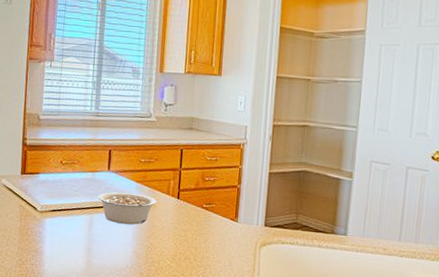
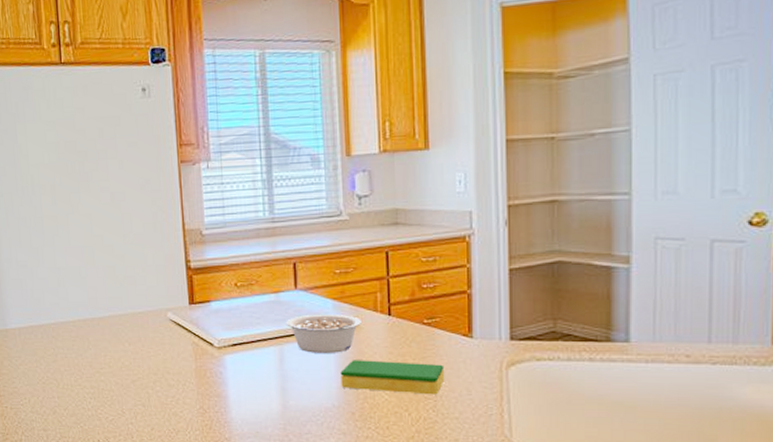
dish sponge: none [135,231,215,264] -> present [340,360,445,395]

